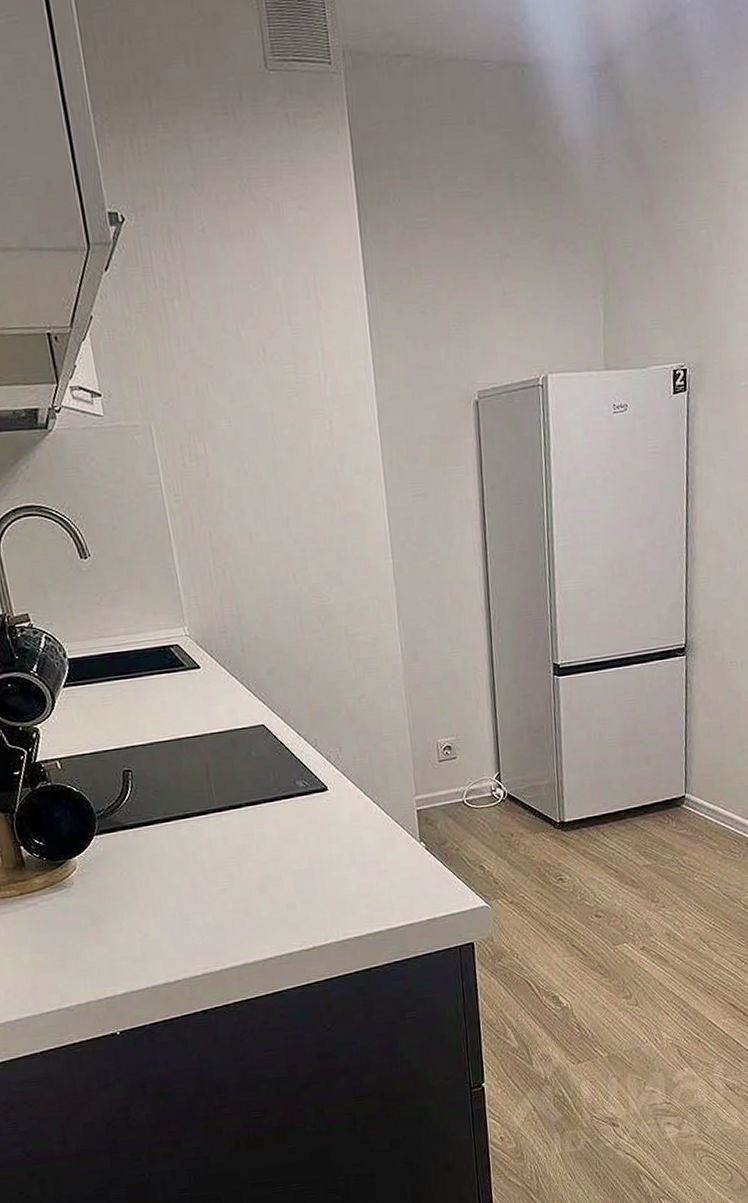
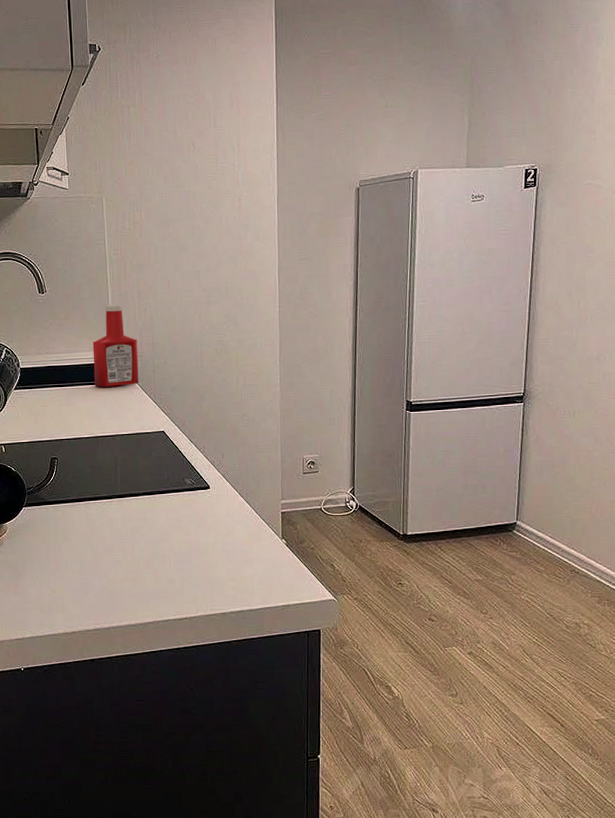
ketchup bottle: none [160,567,226,676] -> present [92,304,139,387]

